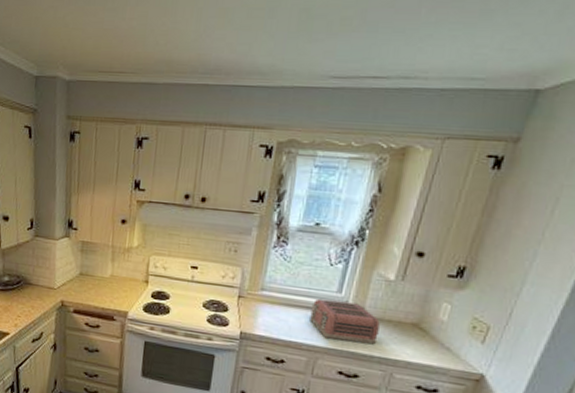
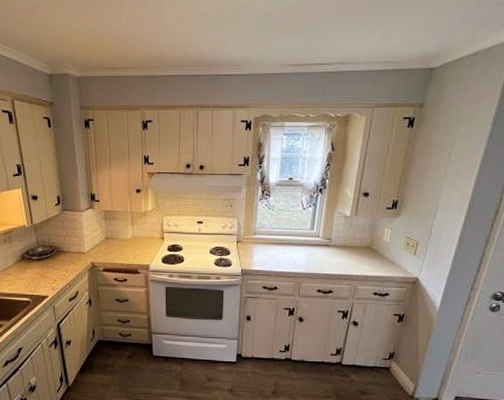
toaster: present [310,298,380,345] -> none [293,236,343,266]

